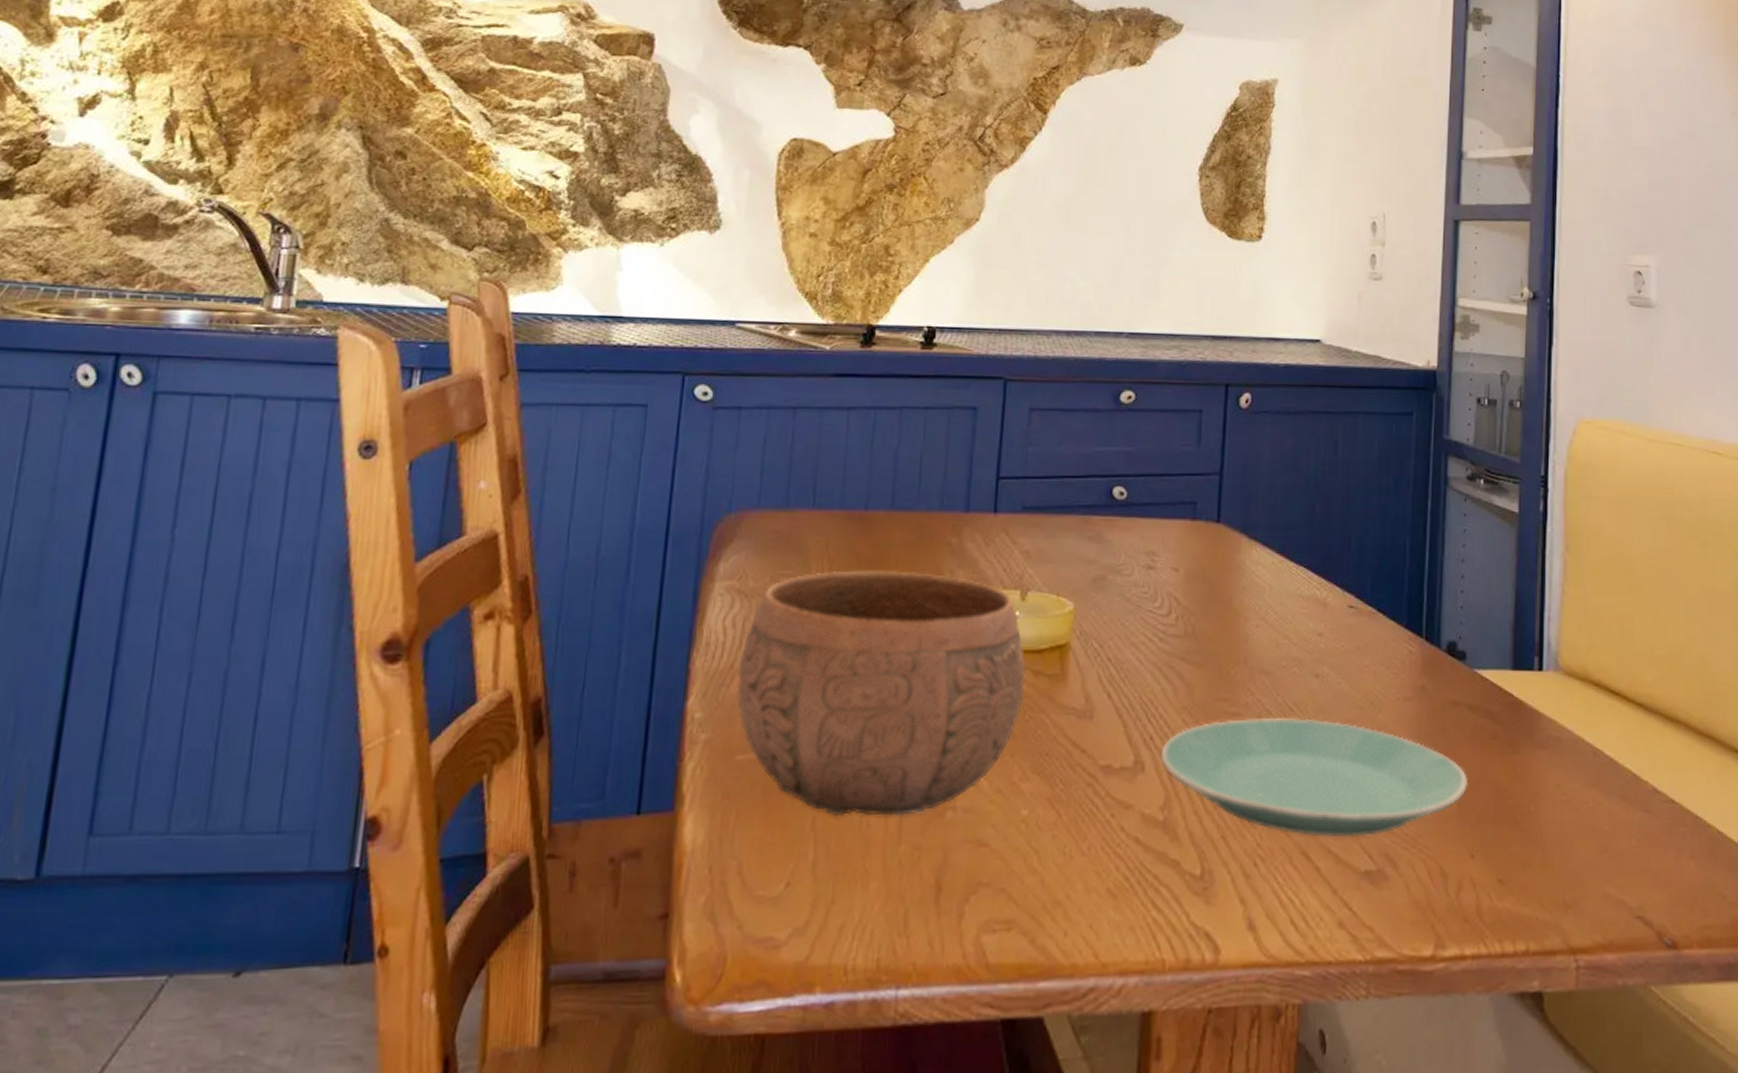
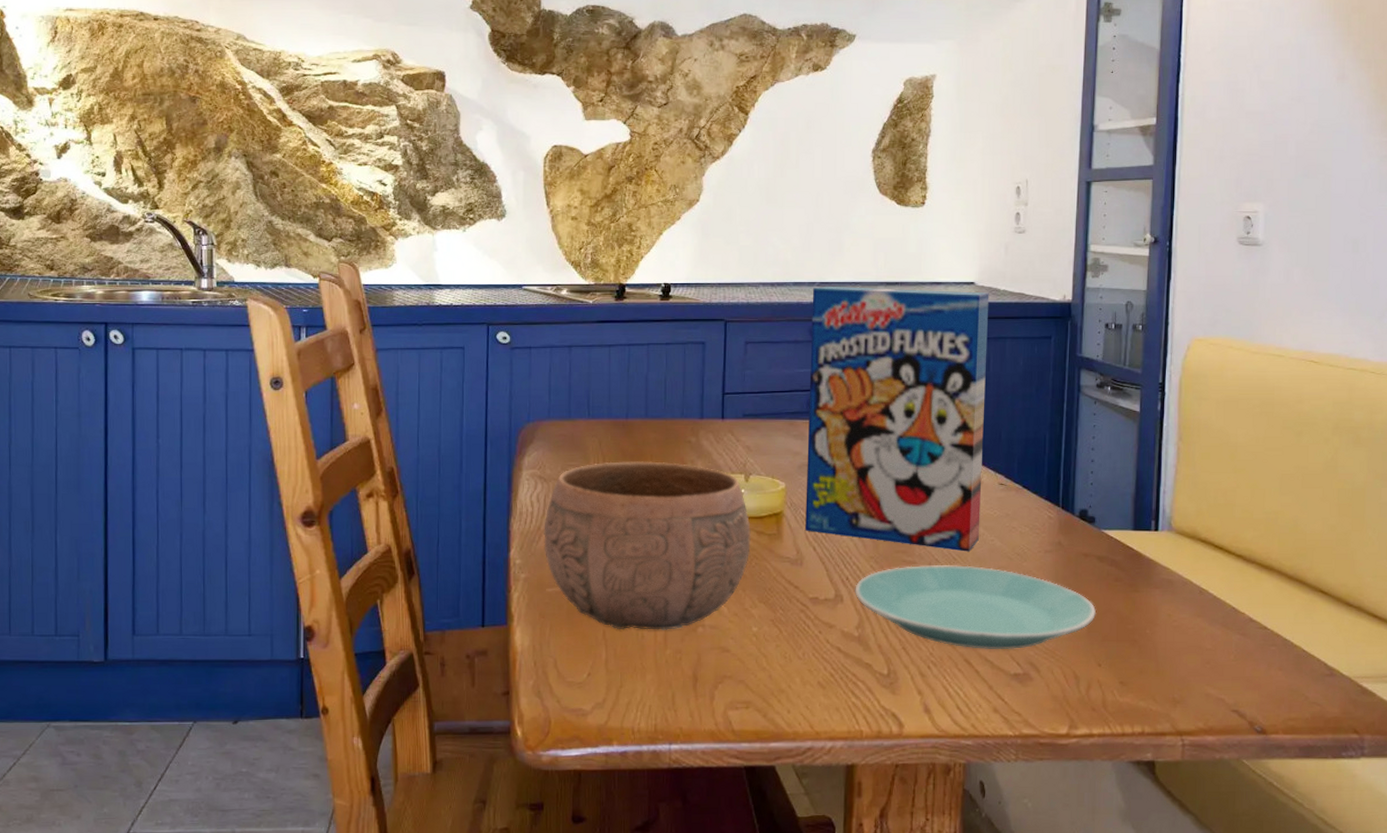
cereal box: none [1098,338,1338,699] -> present [805,287,989,552]

